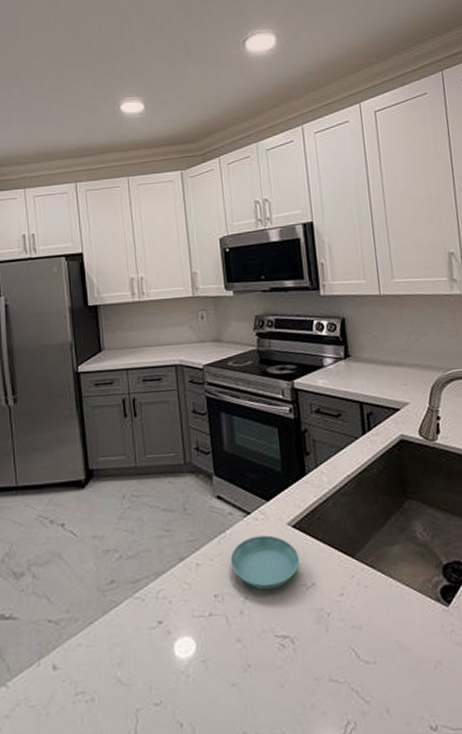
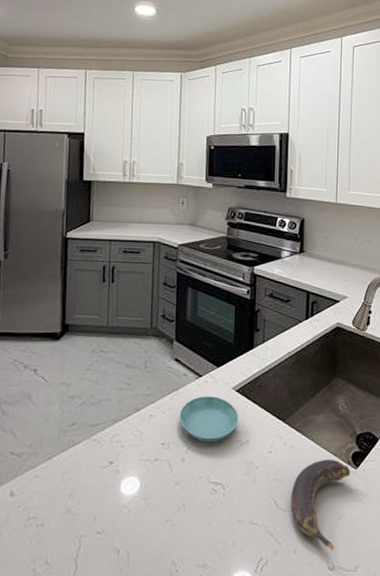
banana: none [373,597,442,708] -> present [290,459,351,551]

